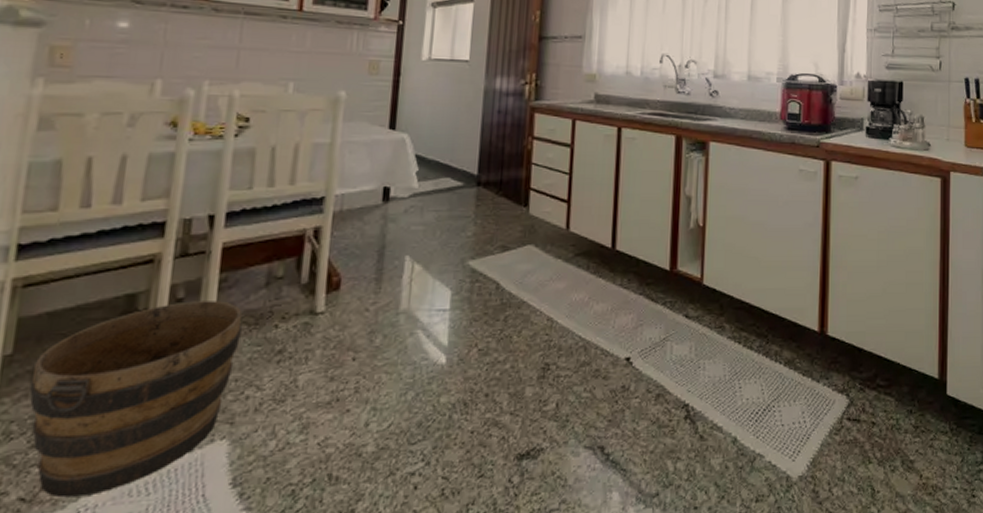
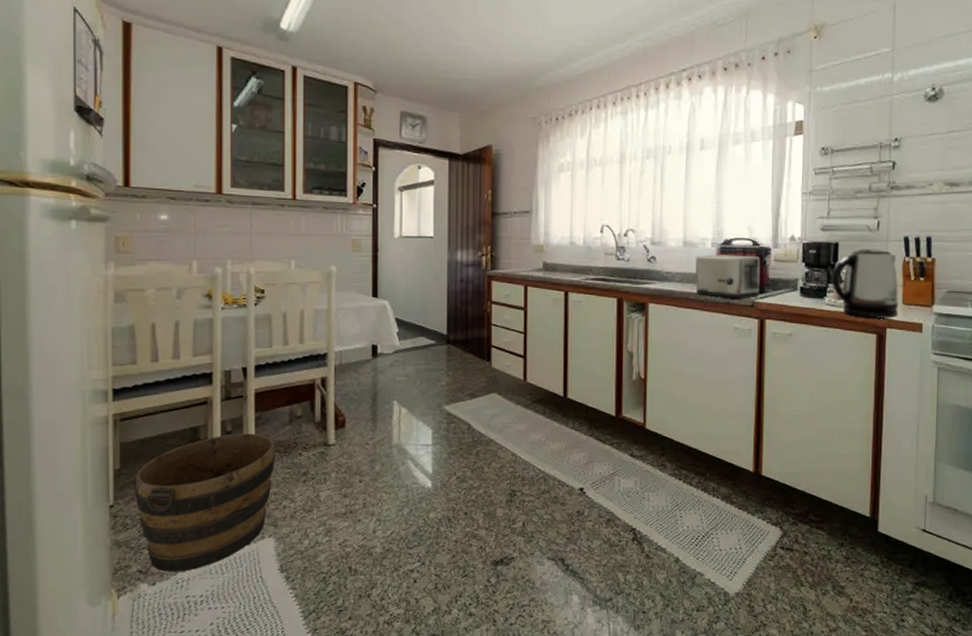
toaster: none [759,90,827,139] -> present [695,255,761,299]
kettle: none [897,89,962,162] -> present [832,249,899,319]

